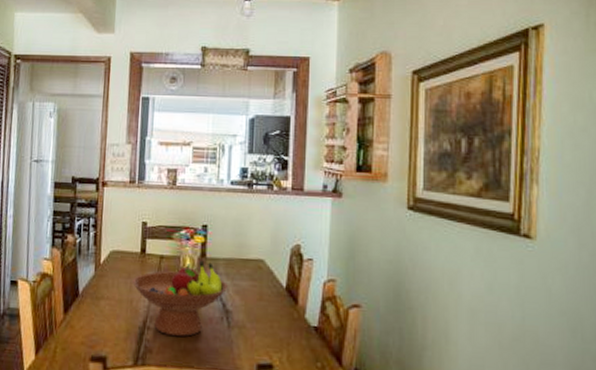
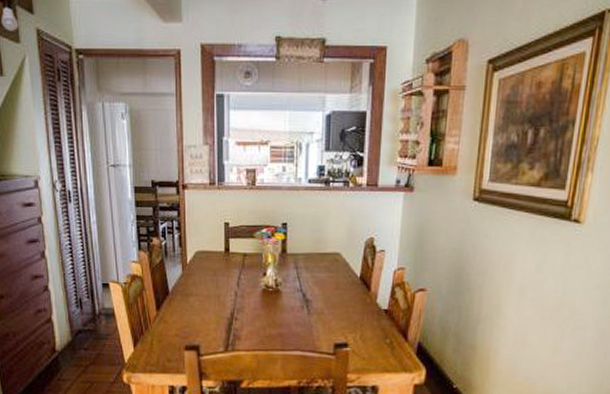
fruit bowl: present [131,260,229,337] -> none [218,256,308,324]

